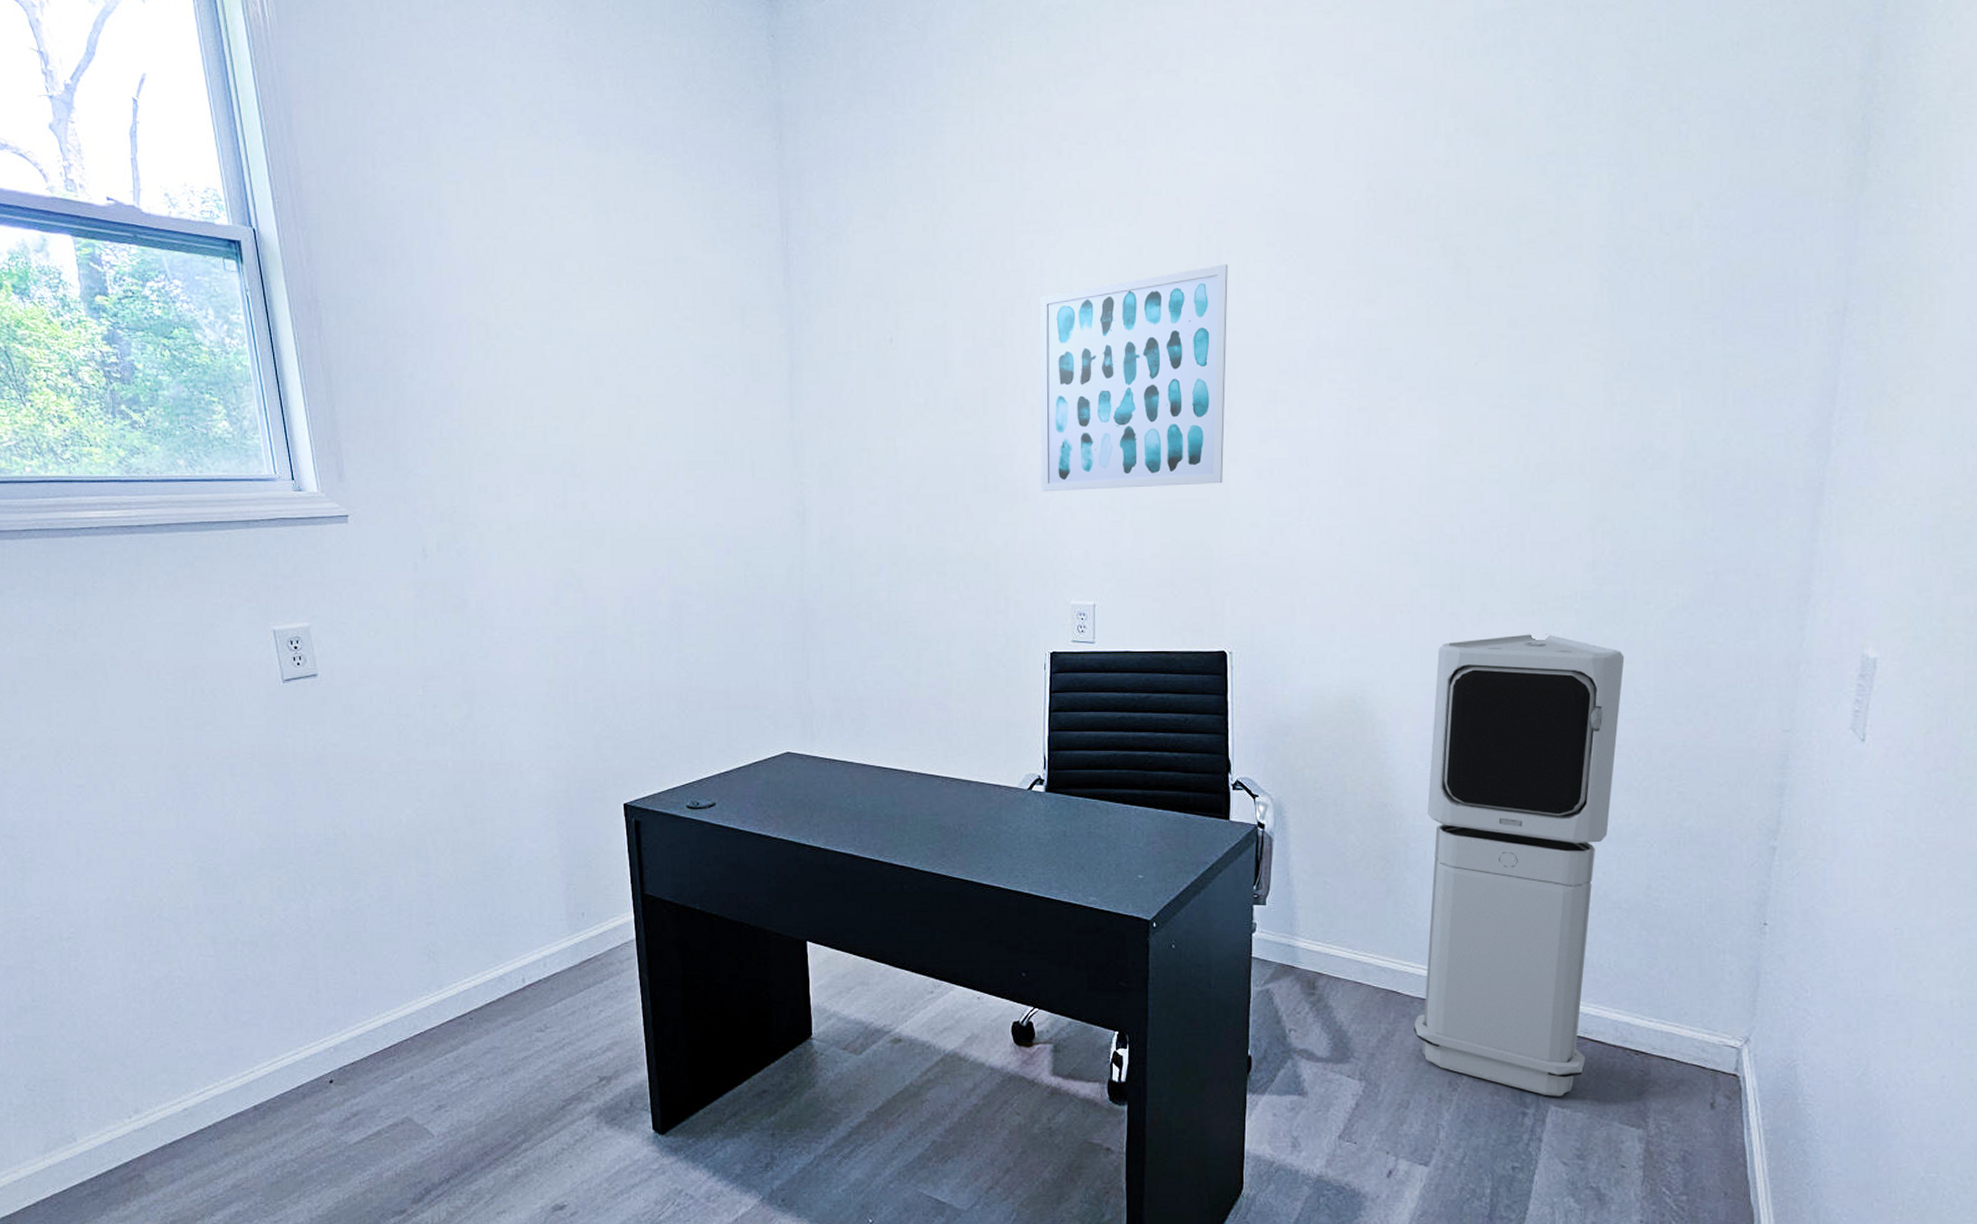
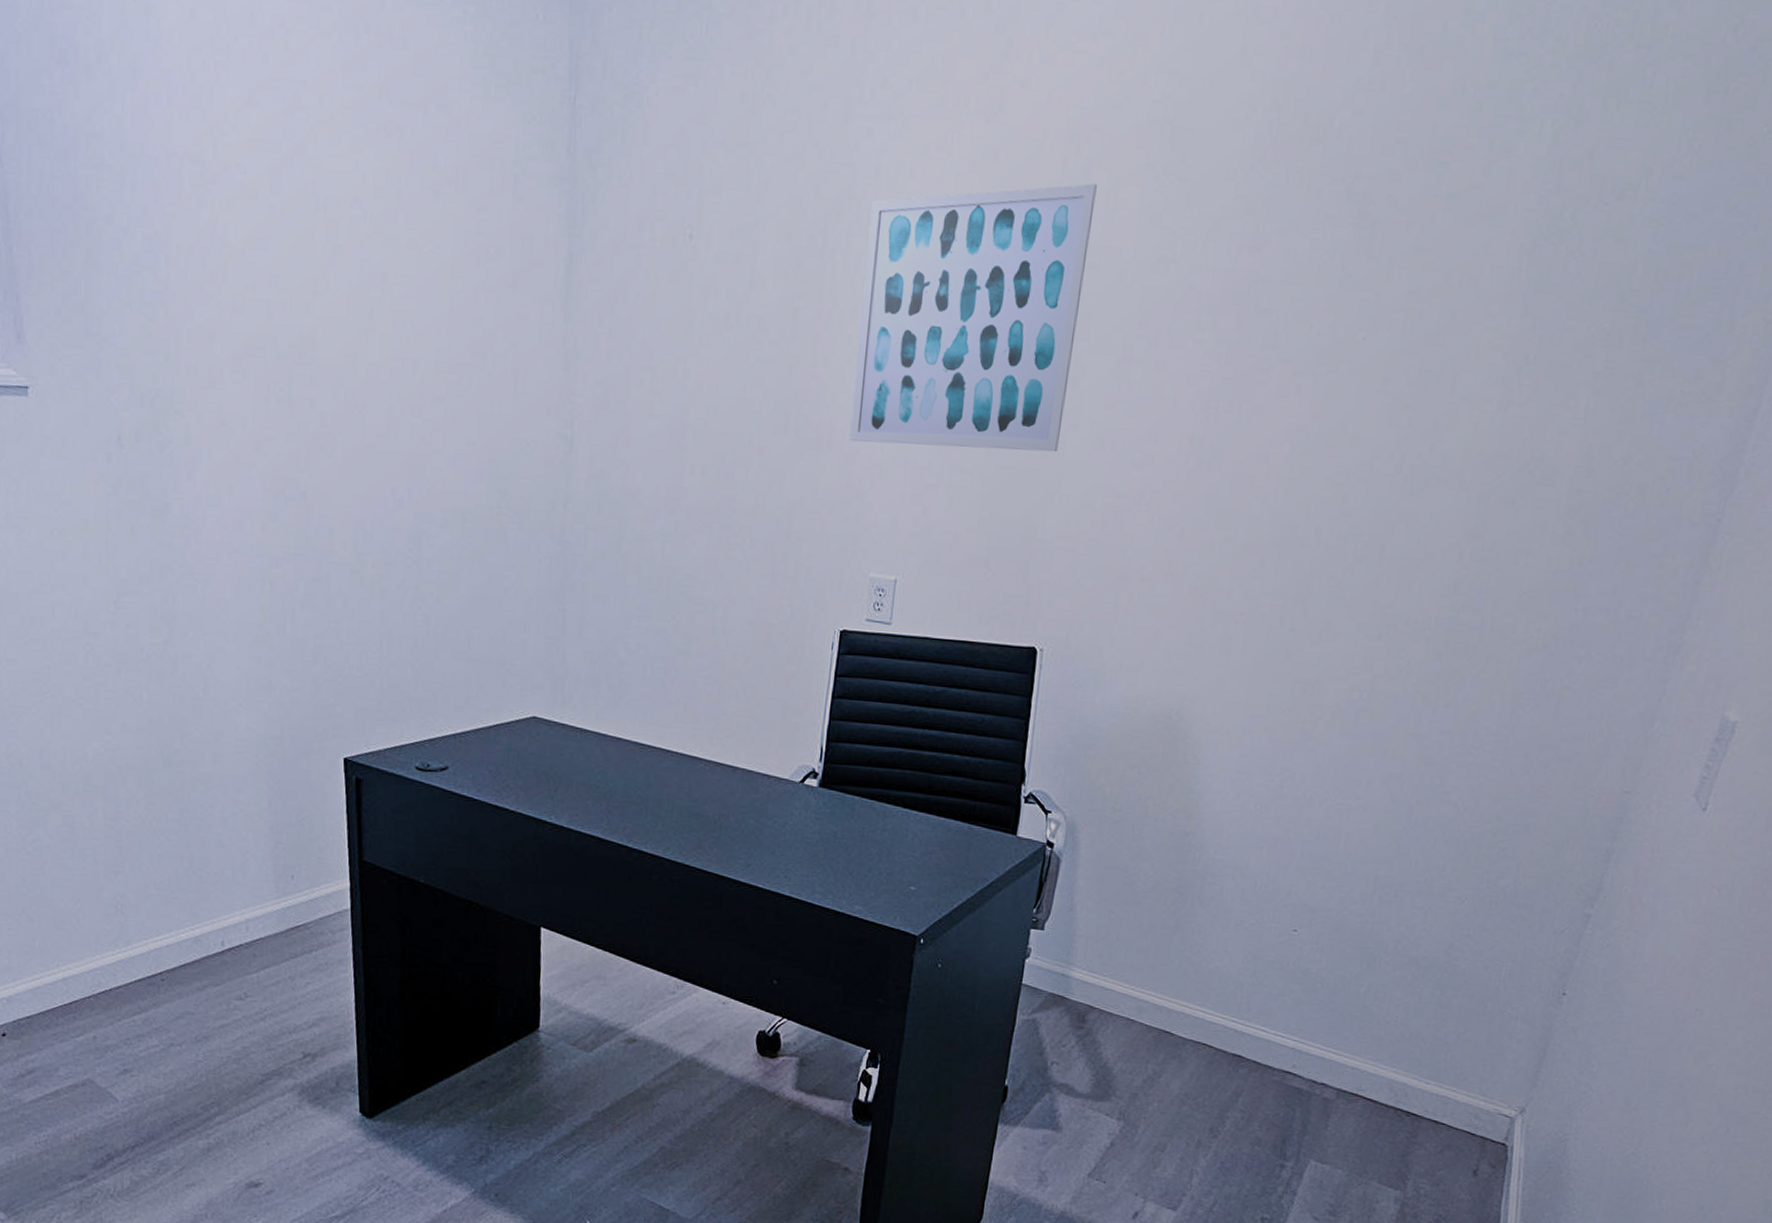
air purifier: present [1414,634,1625,1096] -> none [1182,659,1470,1152]

